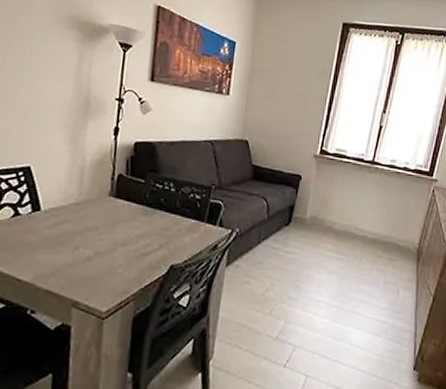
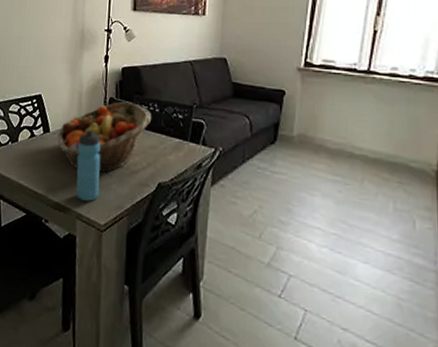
fruit basket: none [50,179,166,256] -> present [57,101,151,173]
water bottle: none [72,209,106,287] -> present [76,130,101,201]

